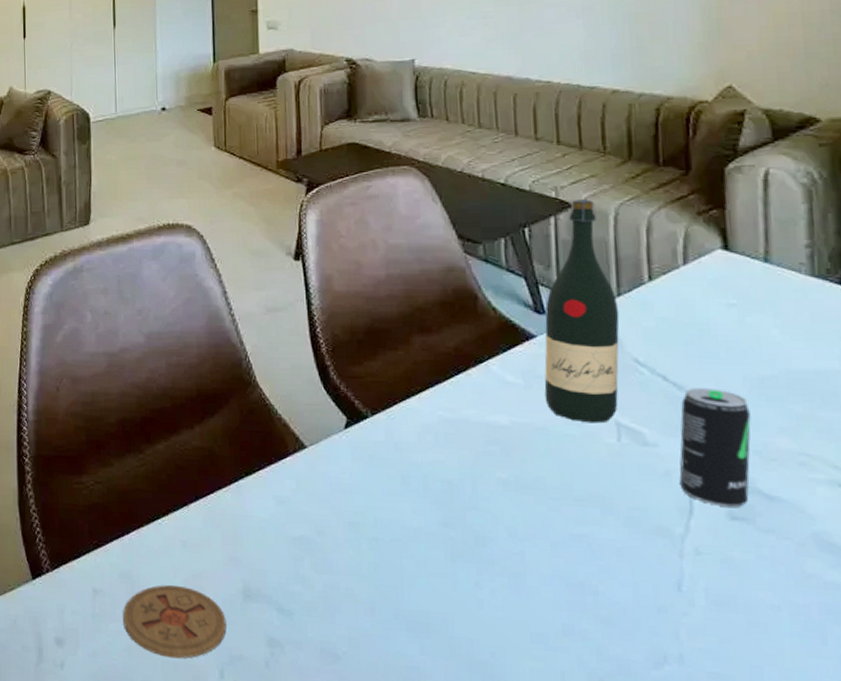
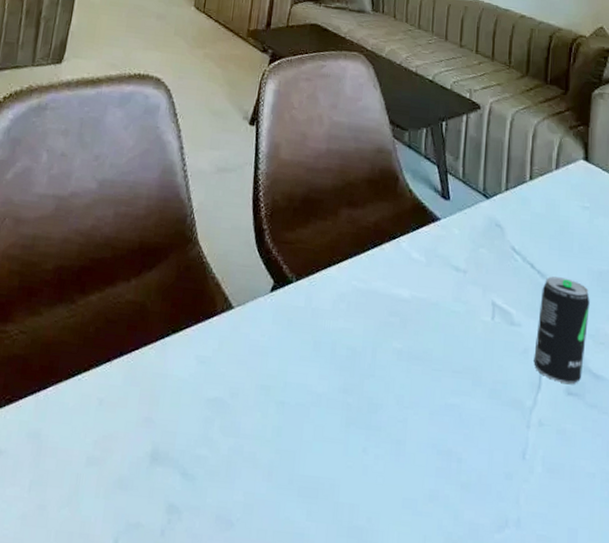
coaster: present [123,585,227,659] -> none [22,446,130,528]
wine bottle: present [544,199,620,424] -> none [440,102,506,303]

